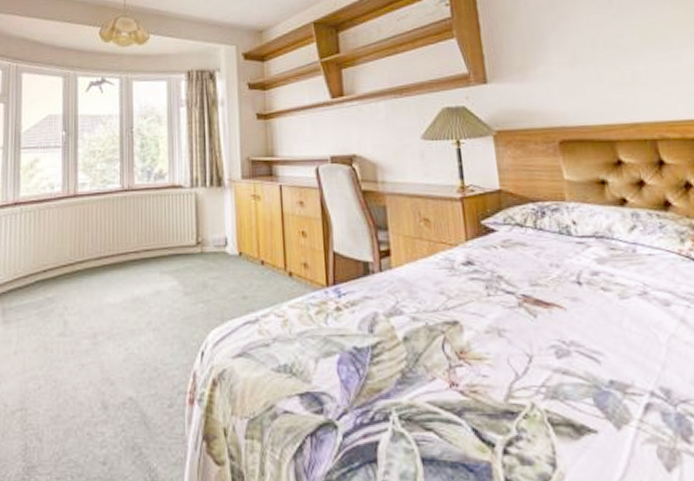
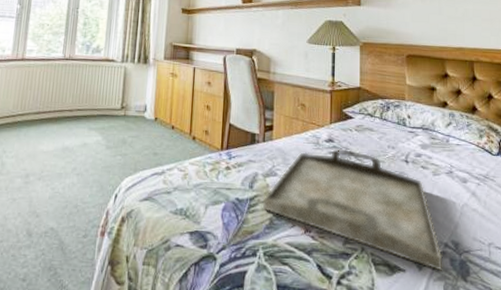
serving tray: none [388,272,653,432] -> present [262,148,443,272]

